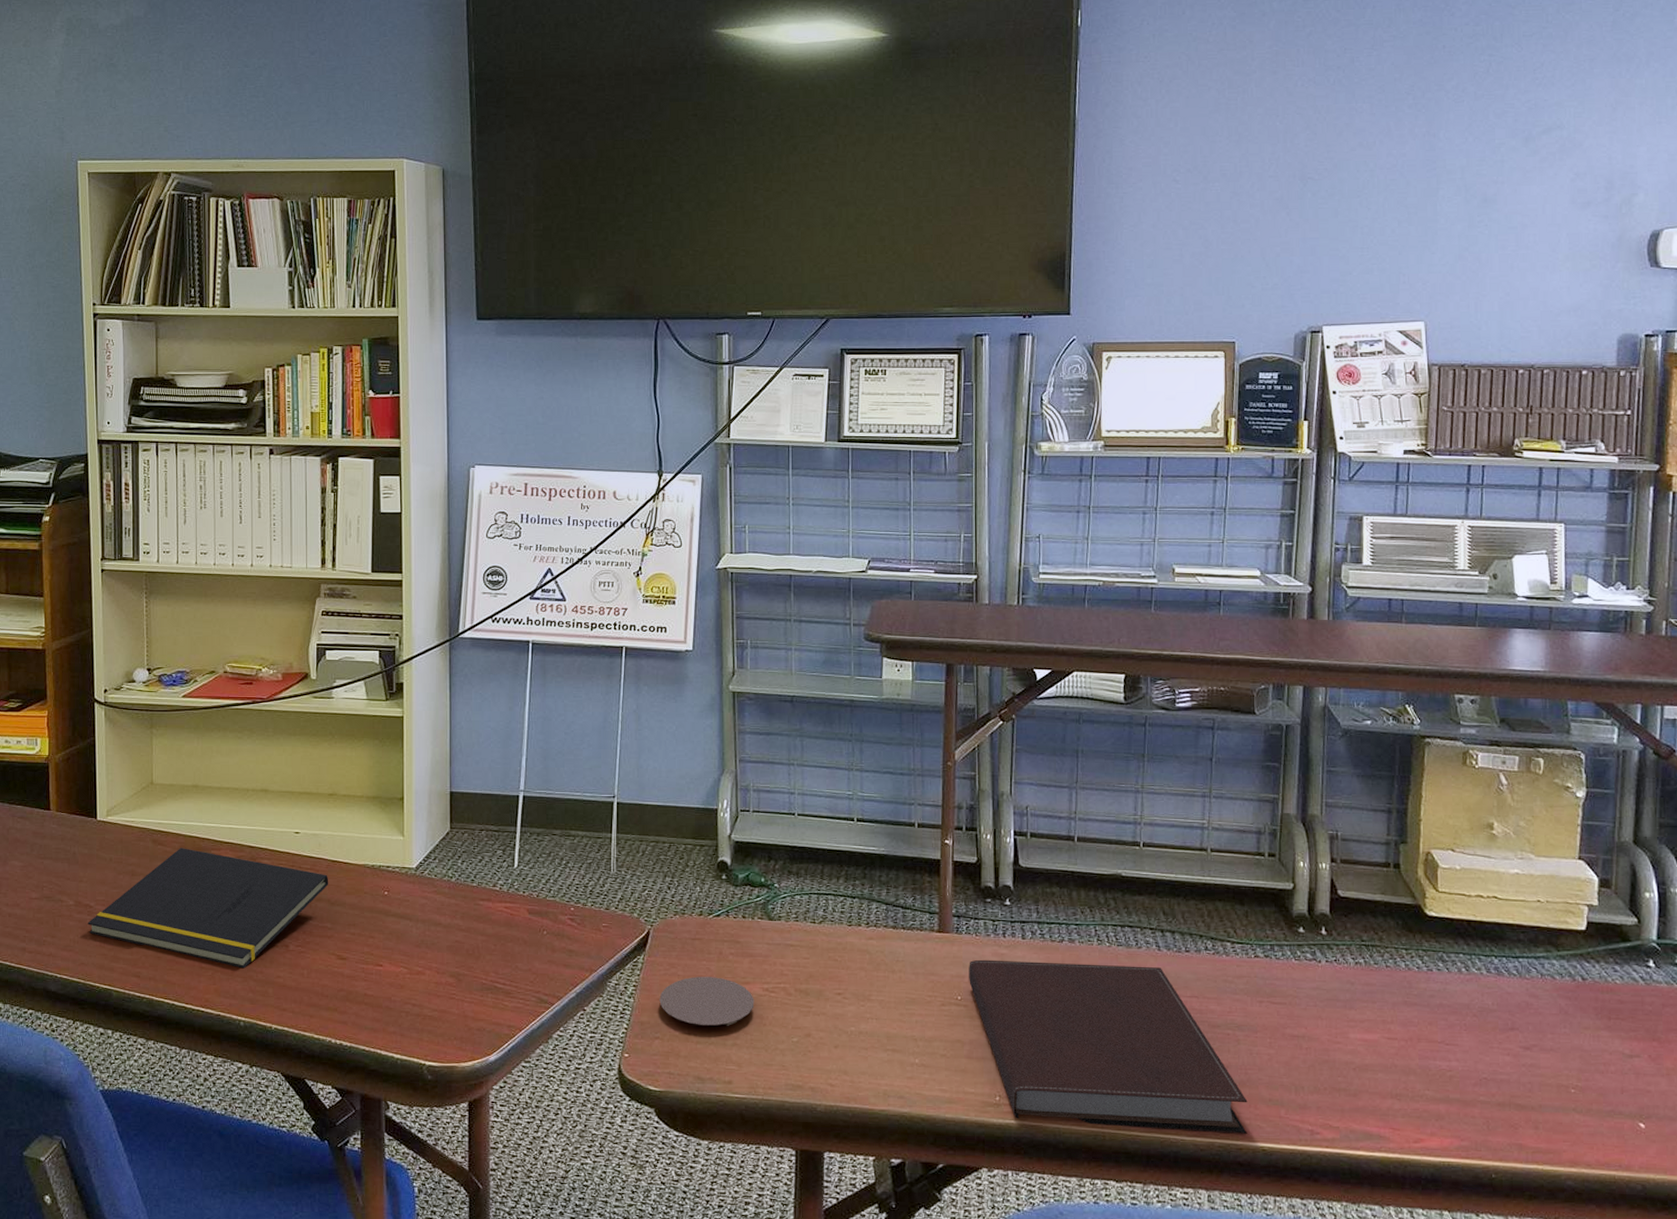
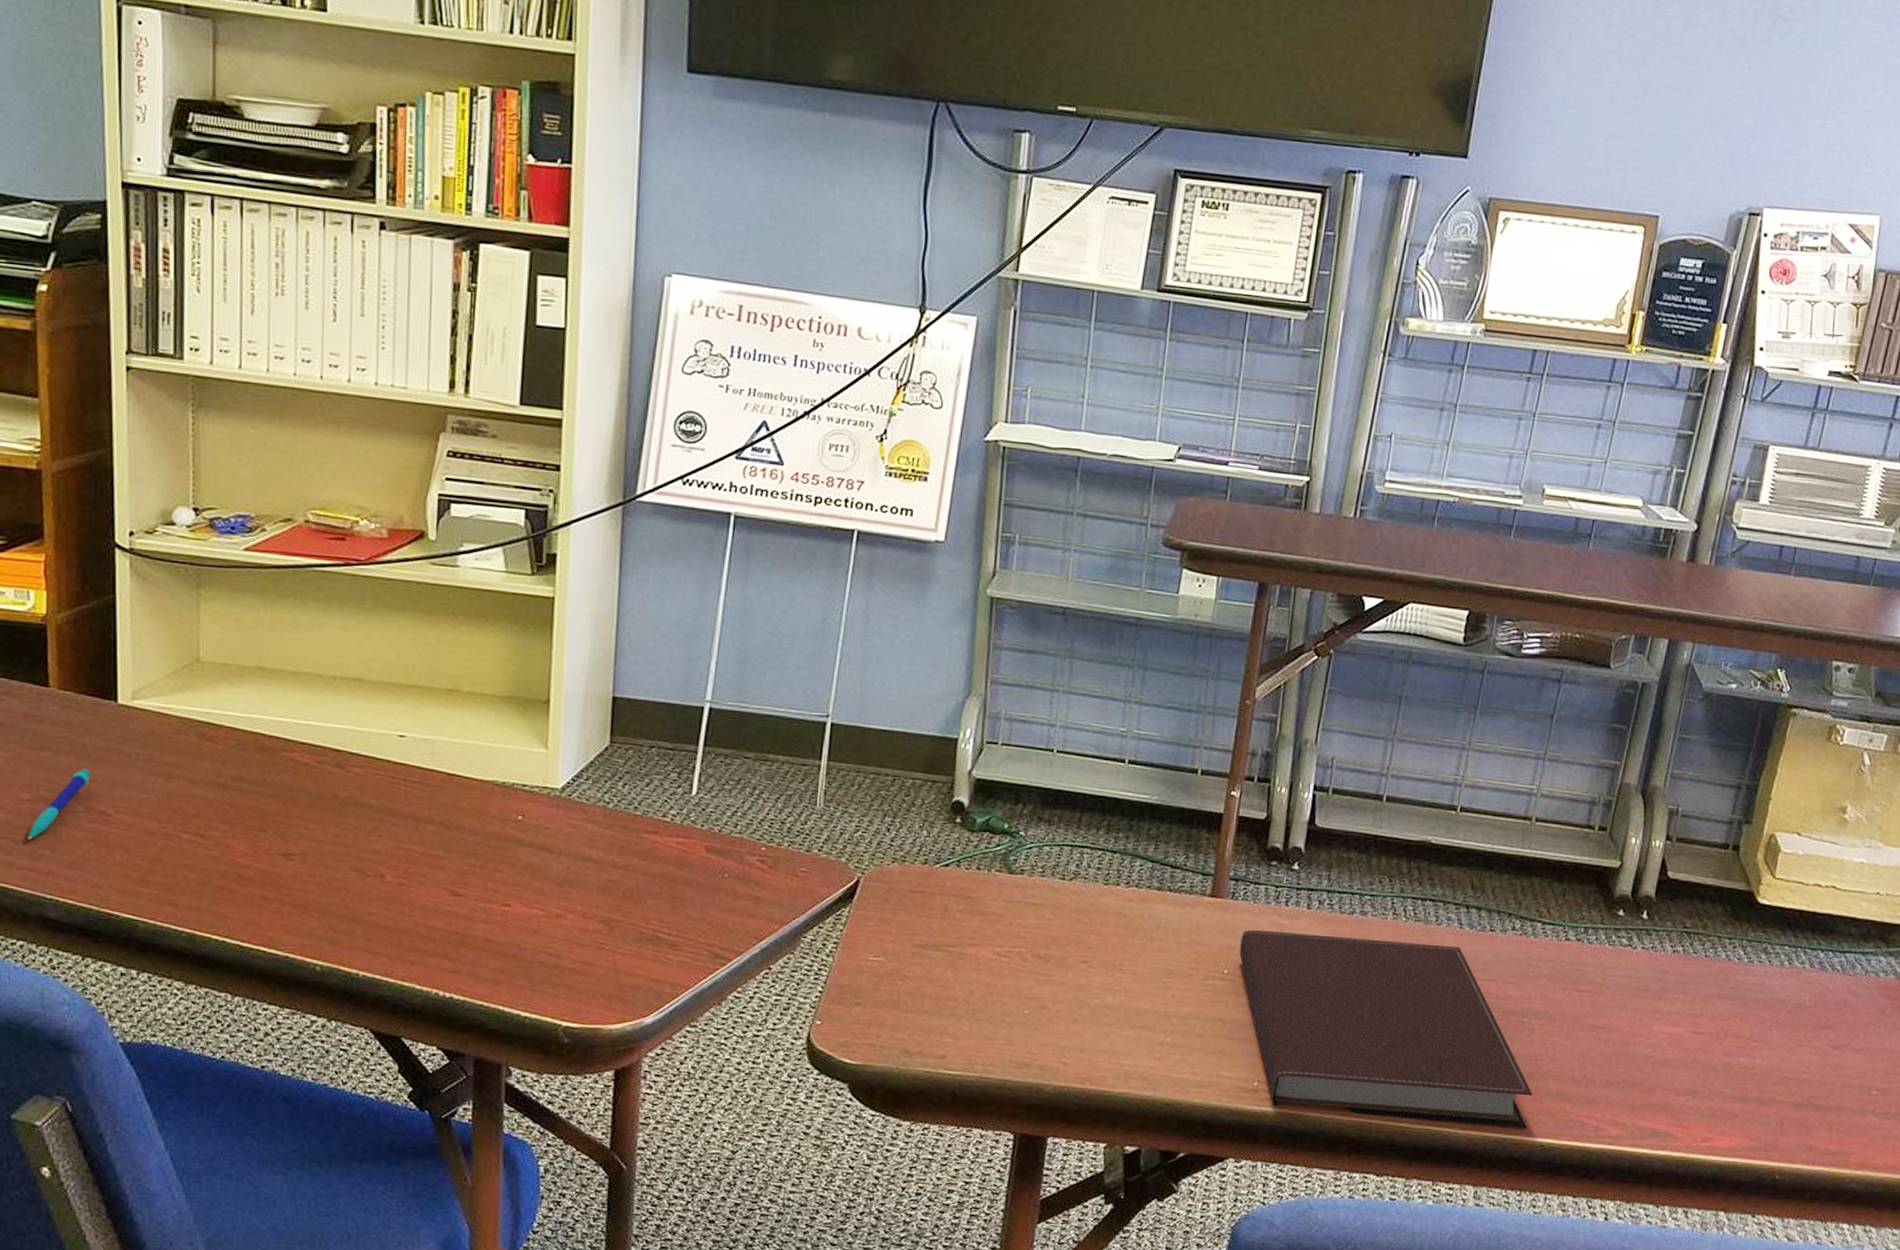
pen: none [36,871,79,929] -> present [28,768,91,840]
notepad: present [87,848,329,969] -> none [103,746,443,902]
coaster: present [659,976,754,1027] -> none [864,935,982,994]

